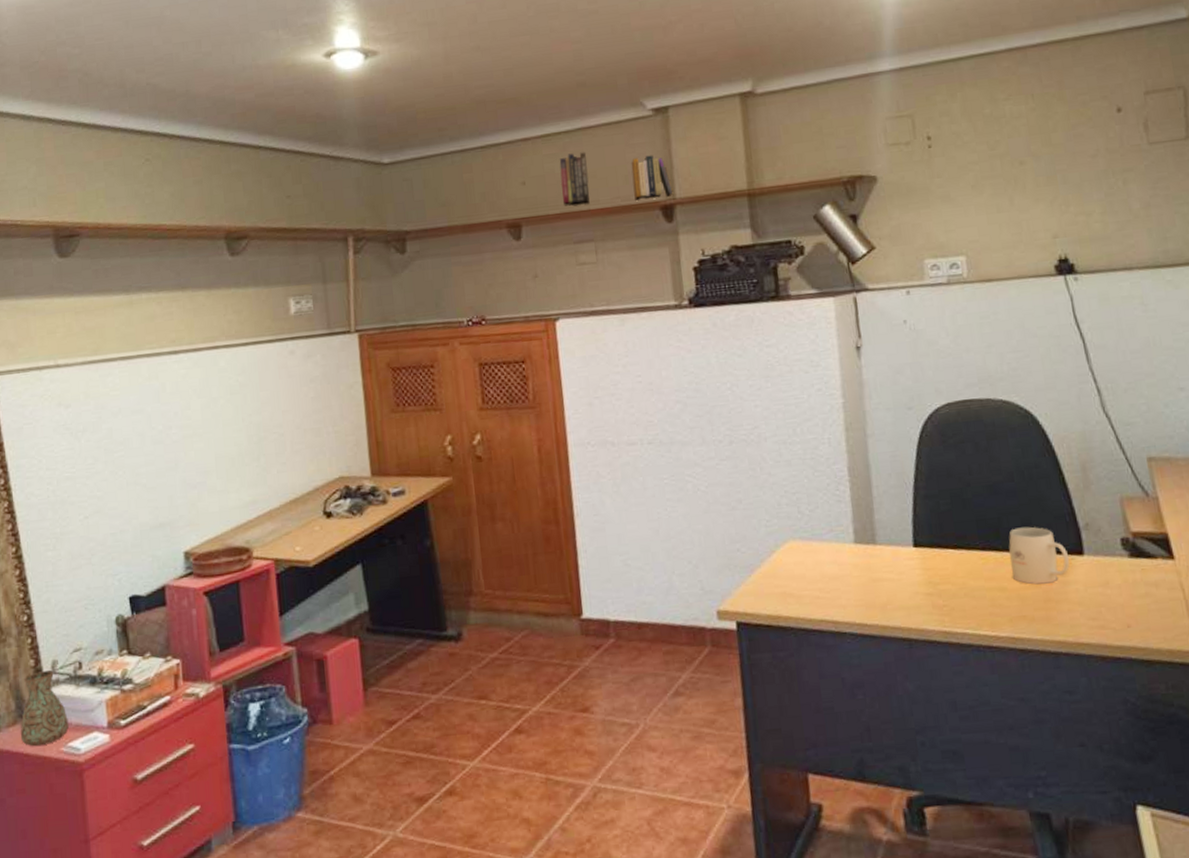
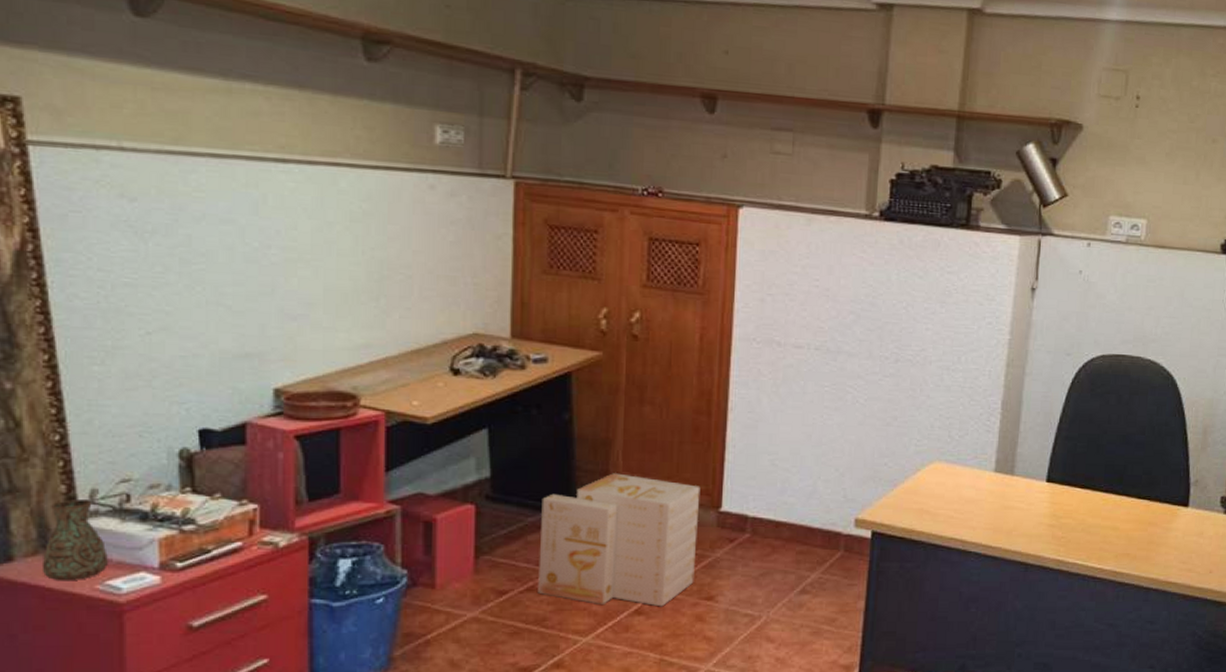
product box: none [416,592,567,726] -> present [538,473,700,607]
books: present [559,152,590,207] -> none [767,31,800,91]
books: present [631,155,673,200] -> none [843,52,884,102]
mug: present [1008,526,1070,586] -> none [1125,476,1176,529]

